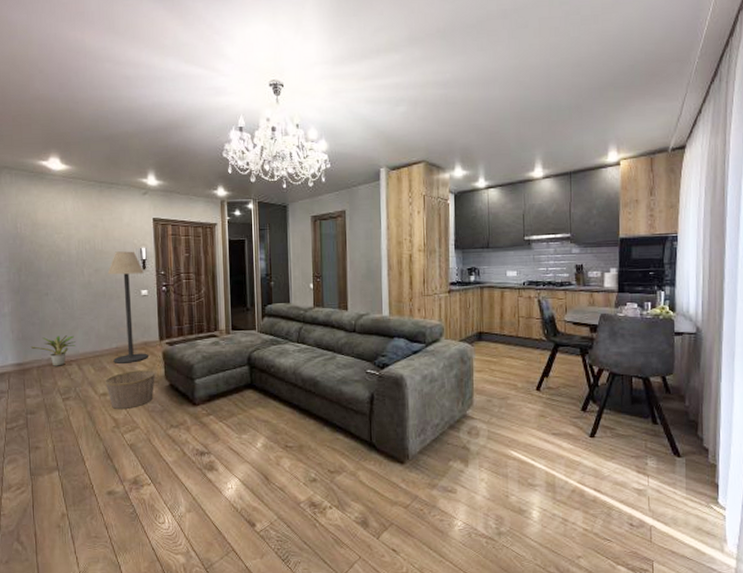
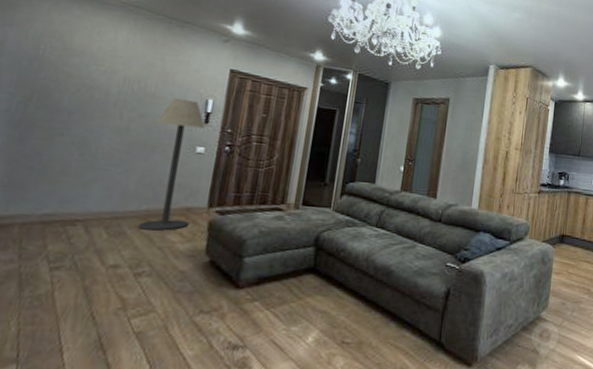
potted plant: present [30,335,76,366] -> none [17,187,89,226]
basket: present [105,368,156,410] -> none [119,238,195,288]

